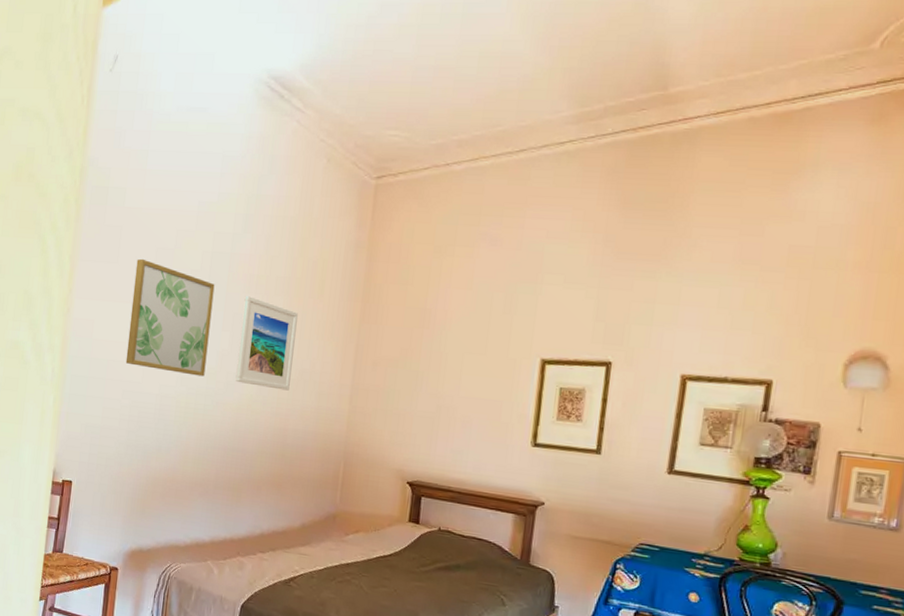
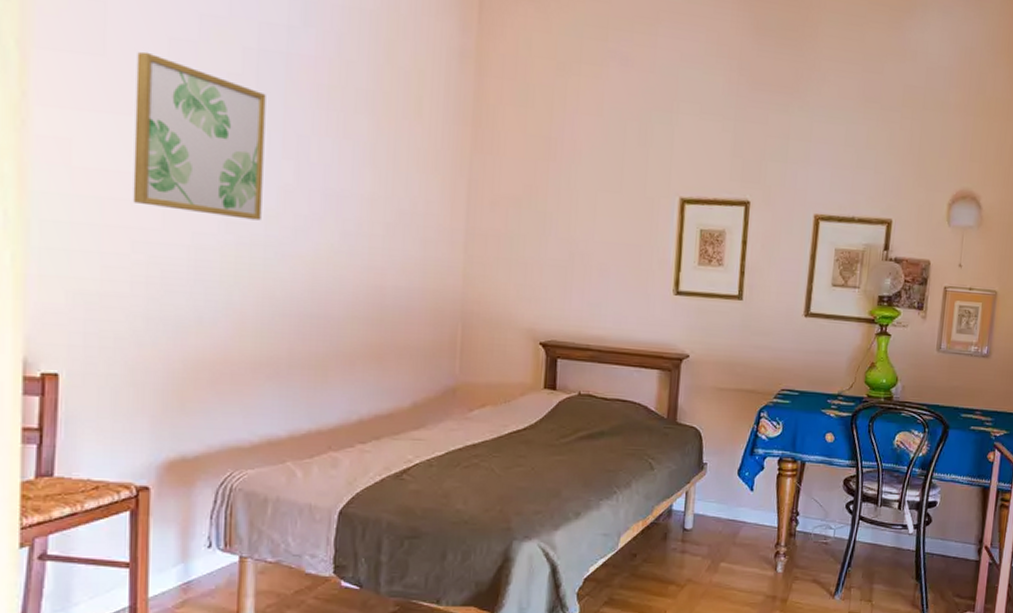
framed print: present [235,296,298,391] -> none [307,112,389,238]

